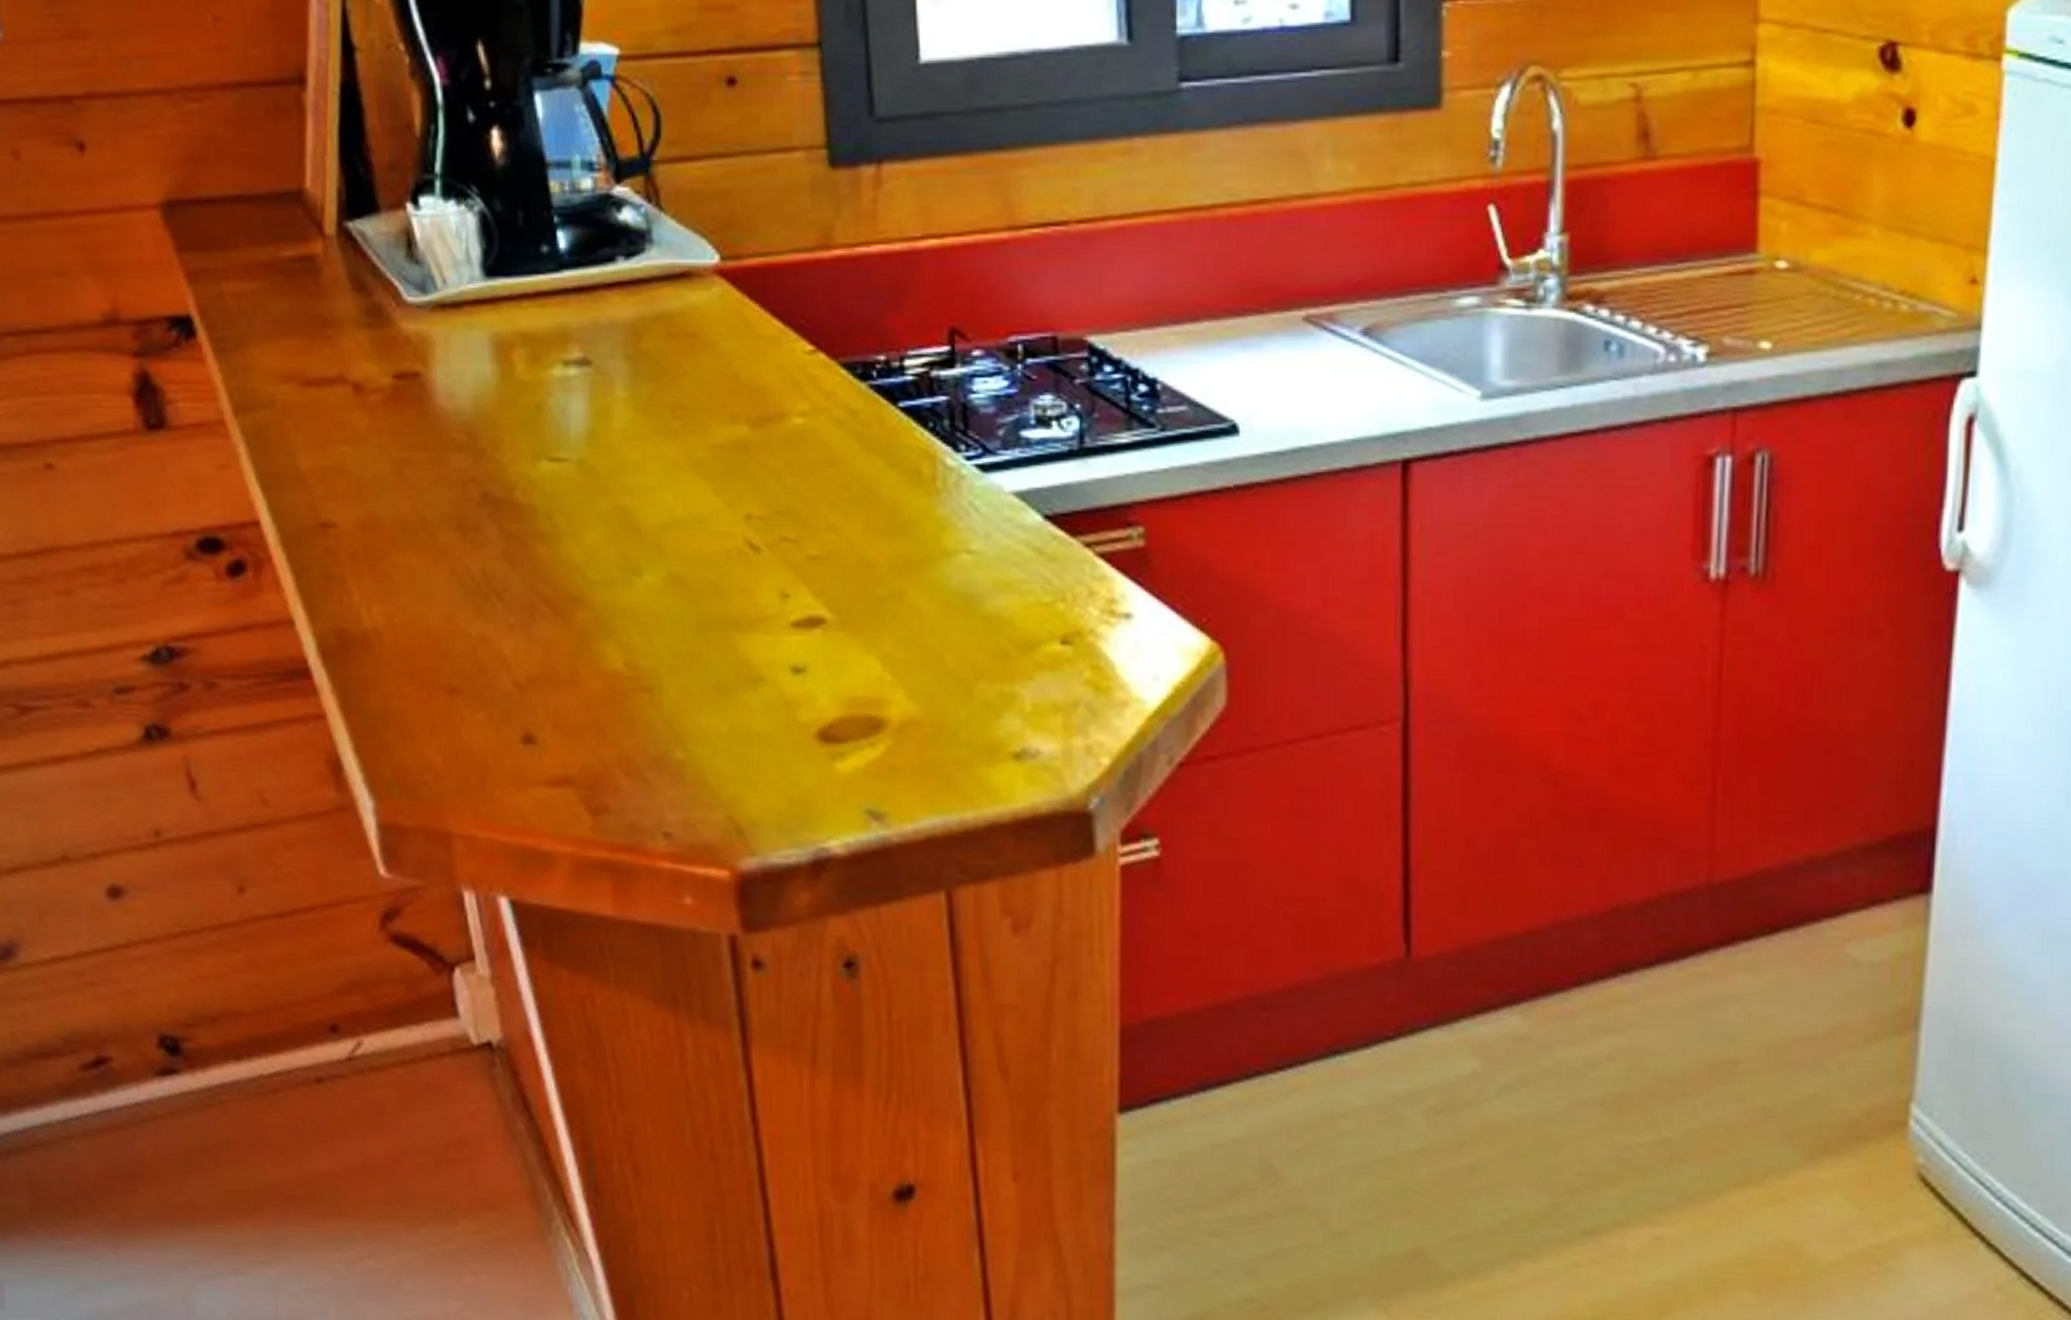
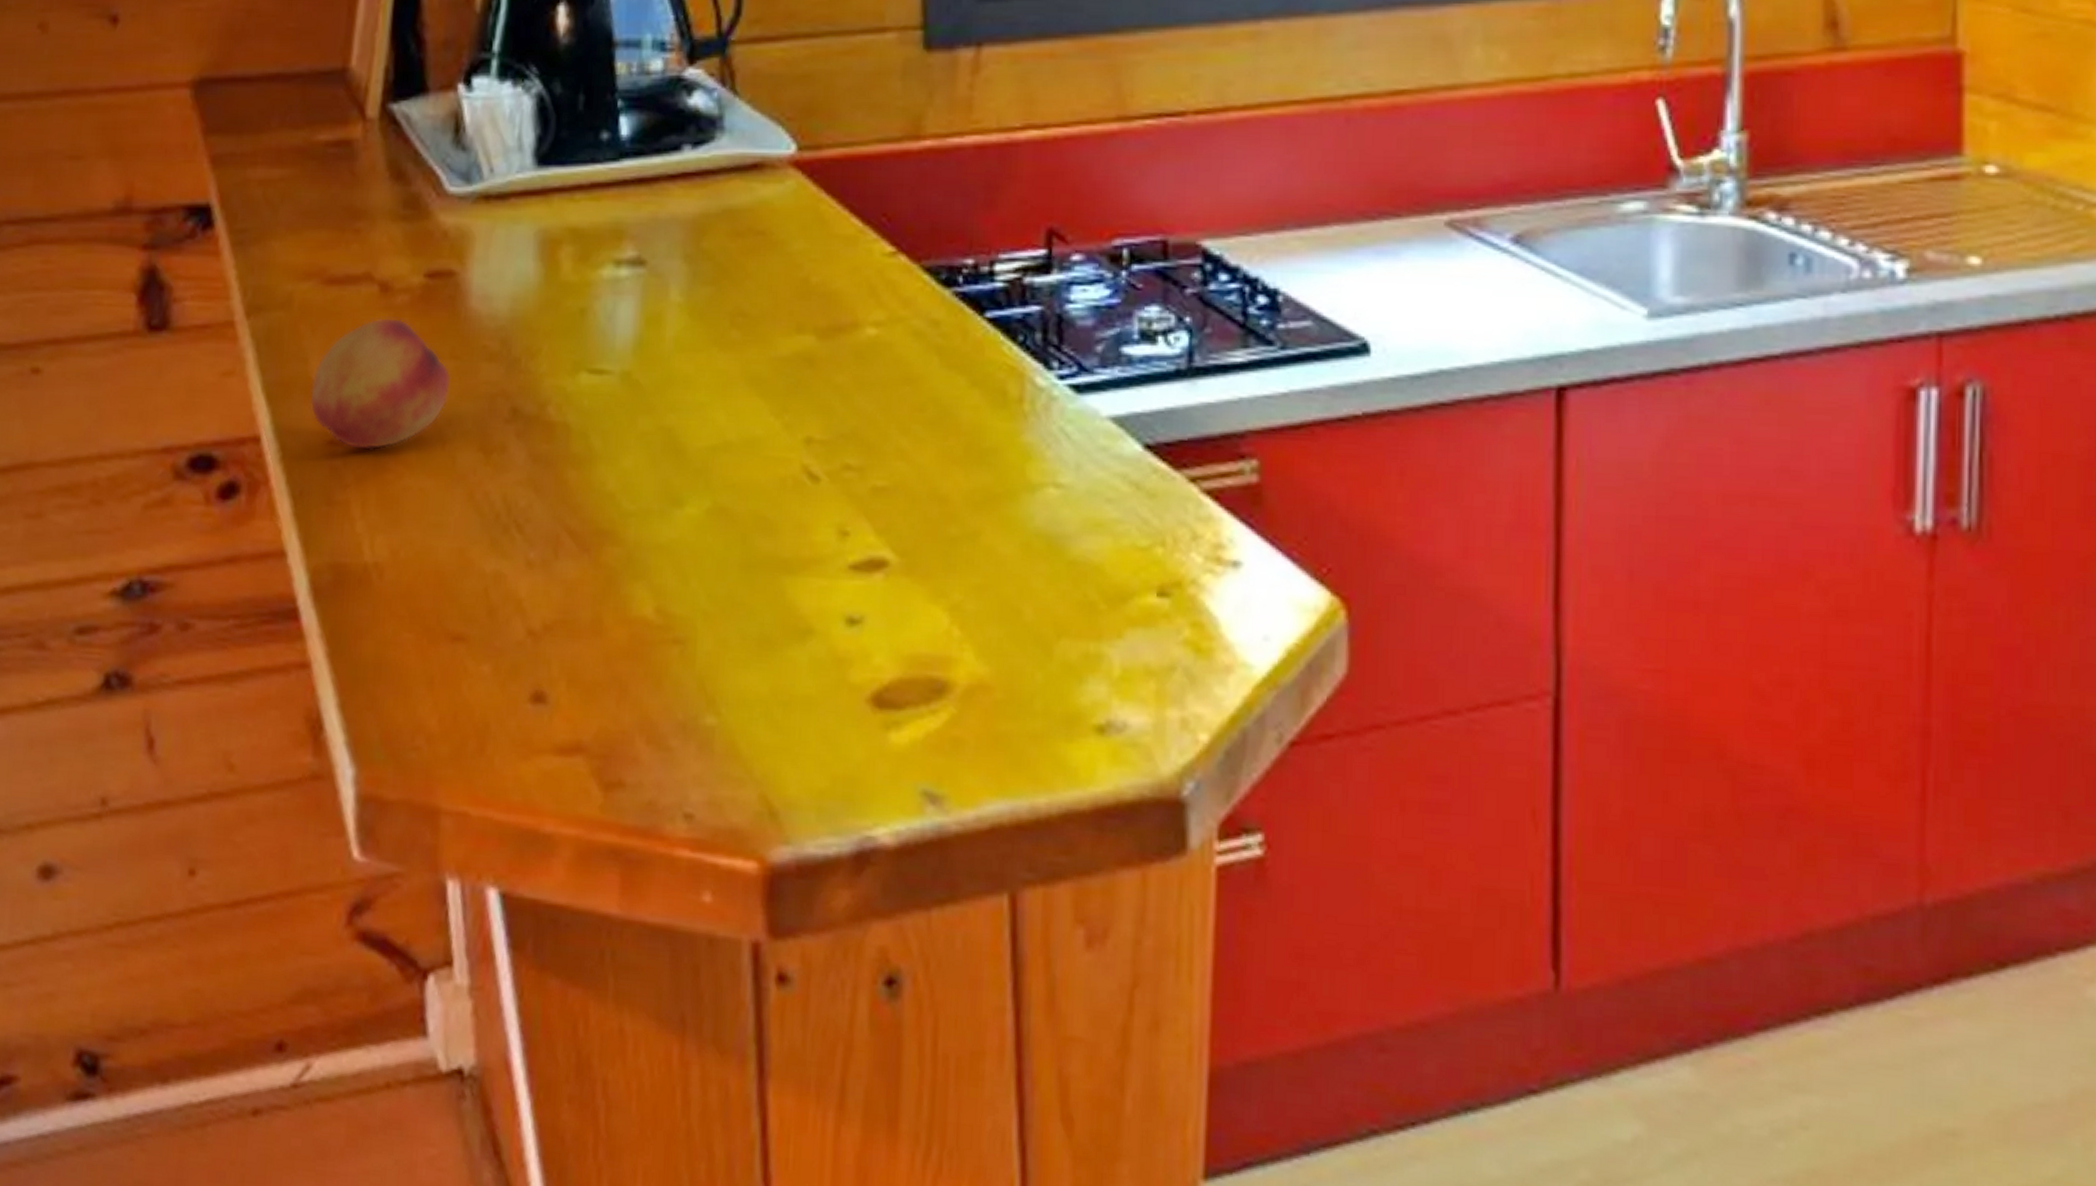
fruit: none [300,414,425,531] -> present [310,317,451,450]

